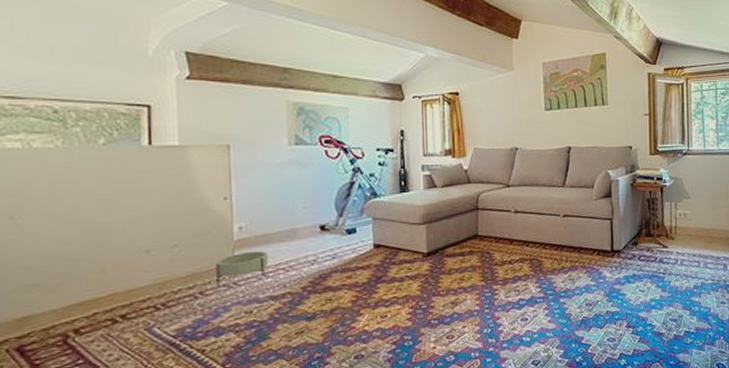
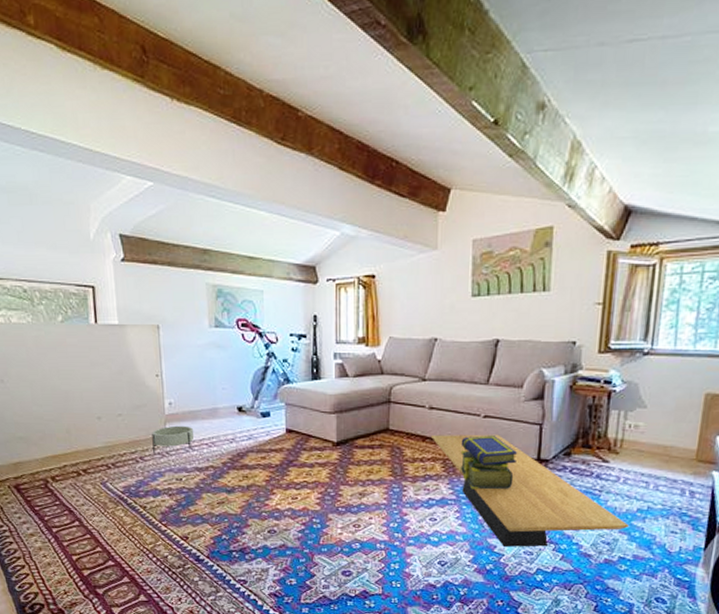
coffee table: none [517,231,690,337] -> present [430,434,630,547]
stack of books: none [545,233,595,285] -> present [460,435,518,490]

